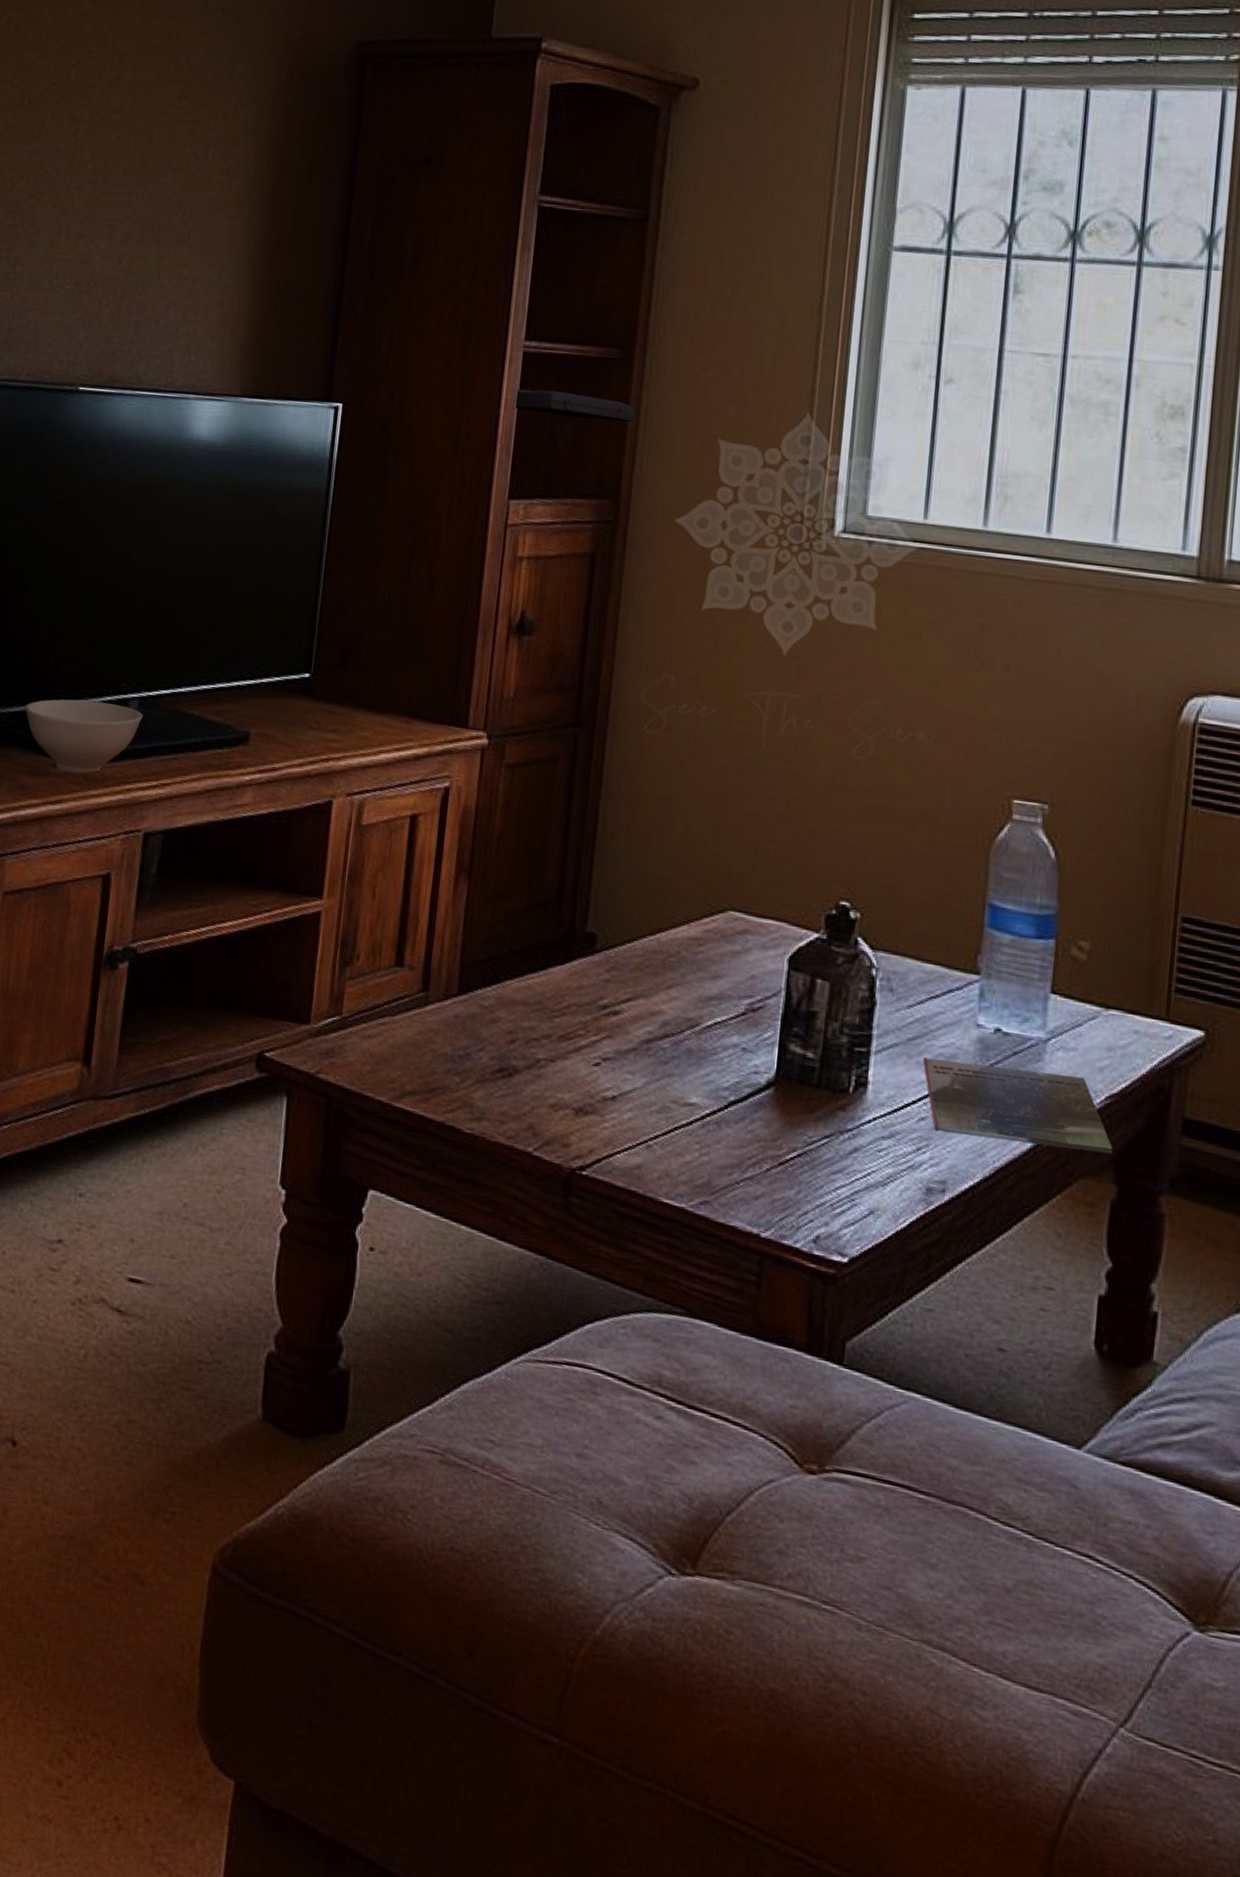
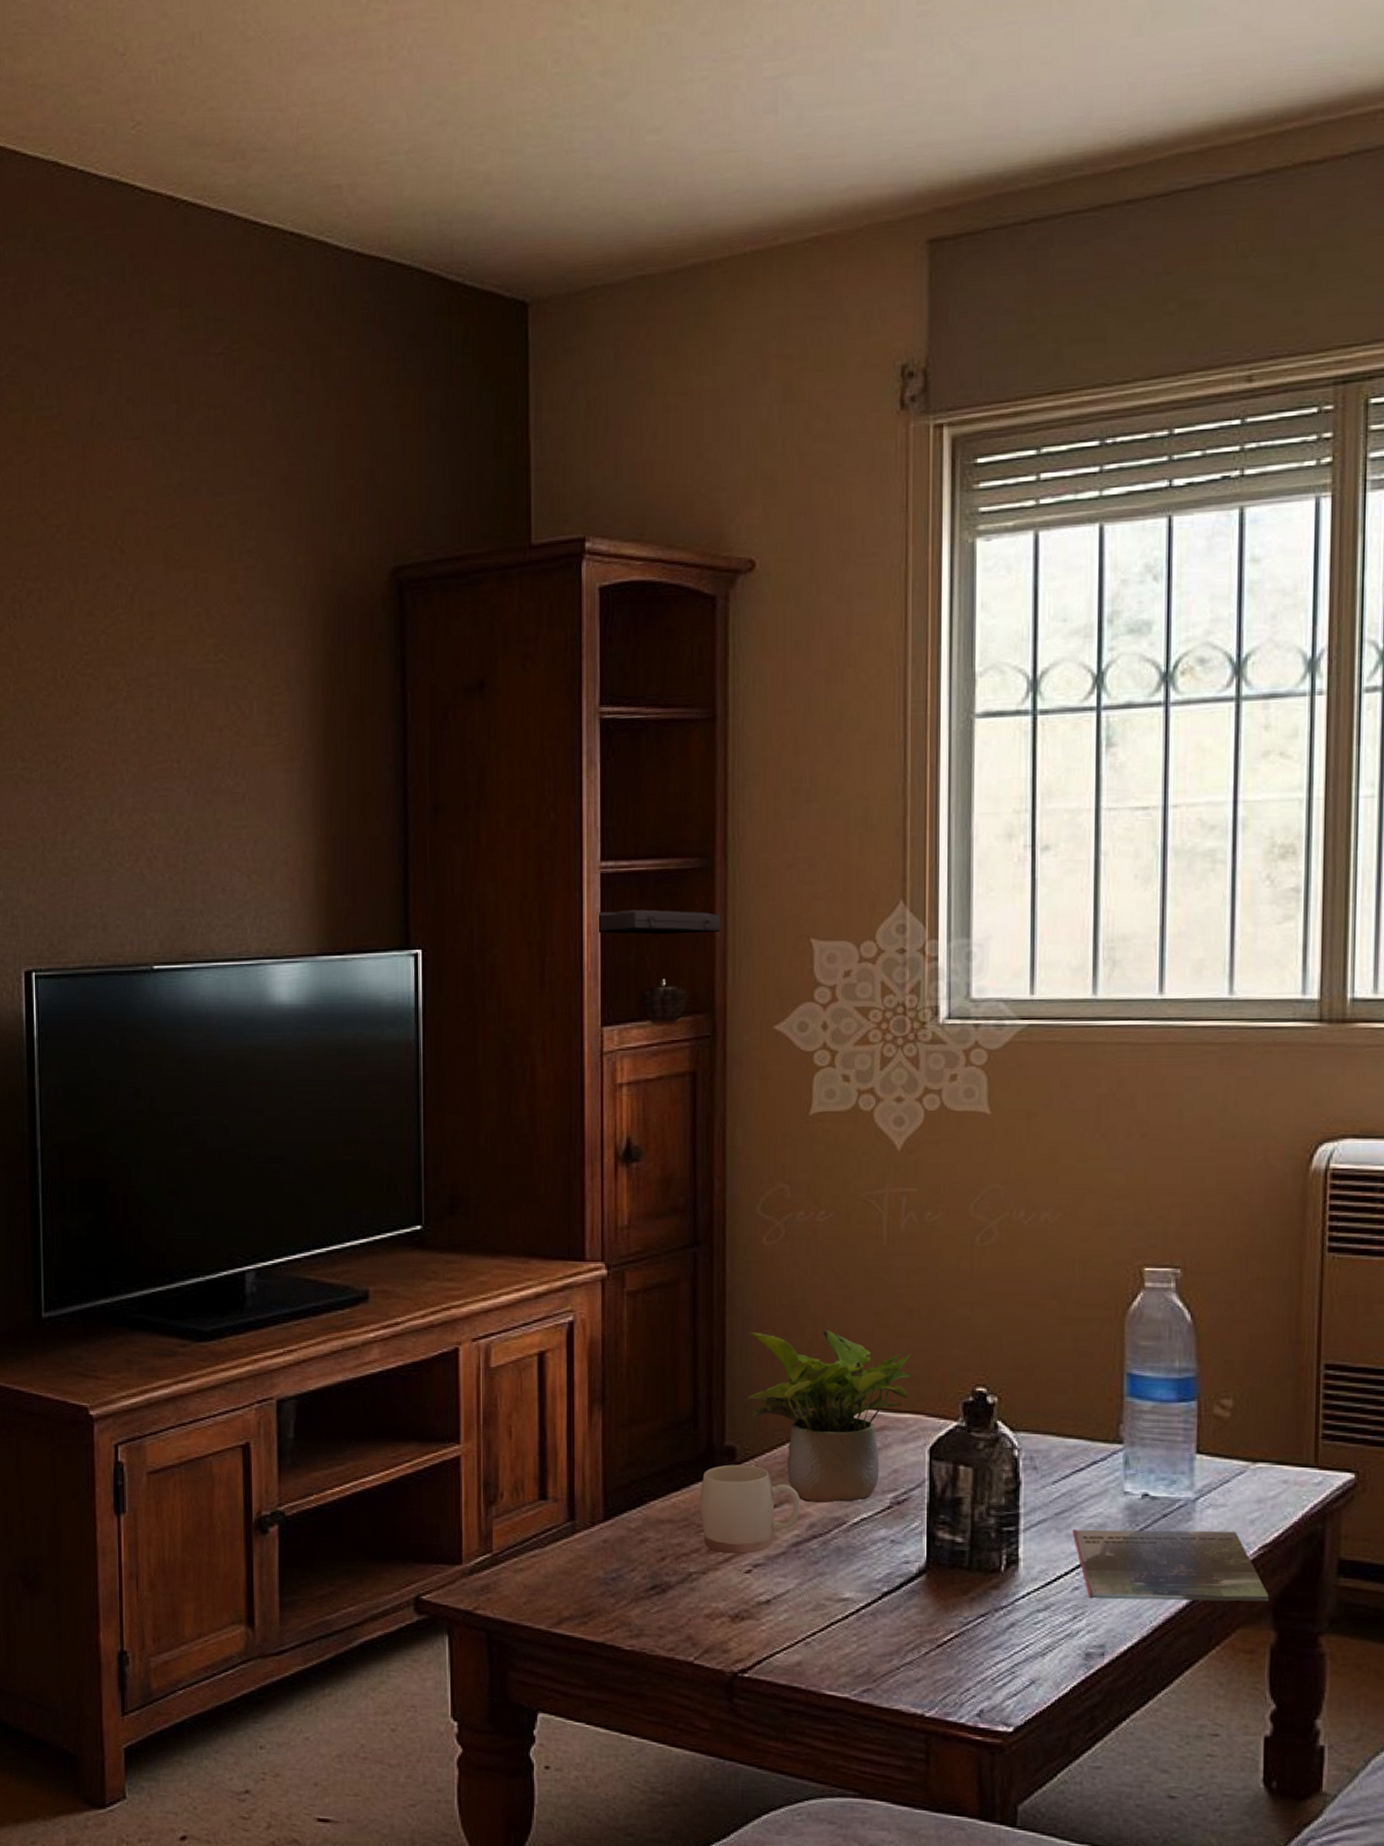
bowl: present [25,699,143,775] -> none [144,1278,261,1351]
candle: none [547,461,596,506] -> present [639,980,689,1026]
mug: none [555,951,657,1046] -> present [700,1464,801,1555]
potted plant: none [613,819,779,1003] -> present [747,1330,912,1502]

